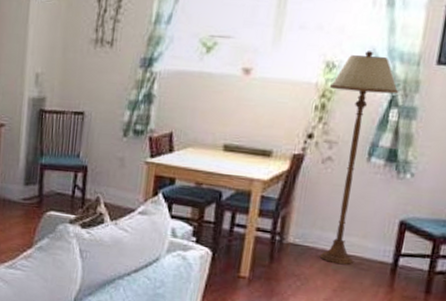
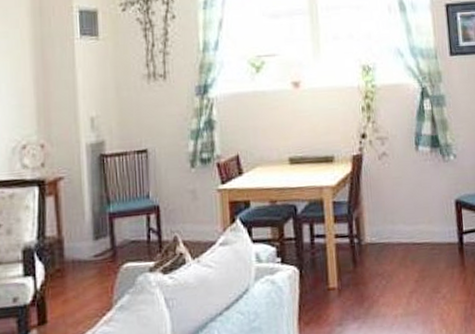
floor lamp: present [319,51,399,265] -> none [369,51,427,254]

